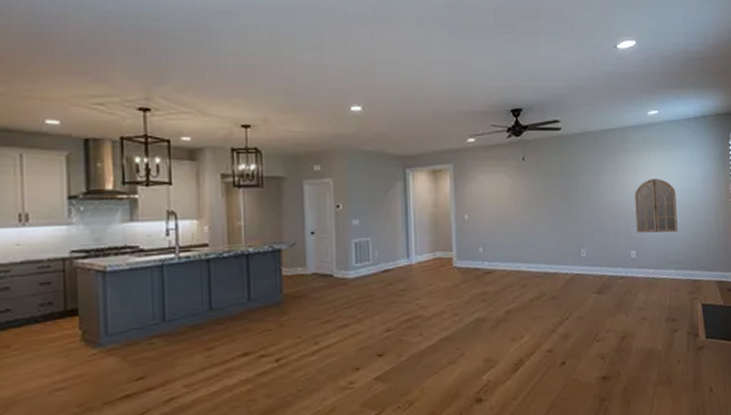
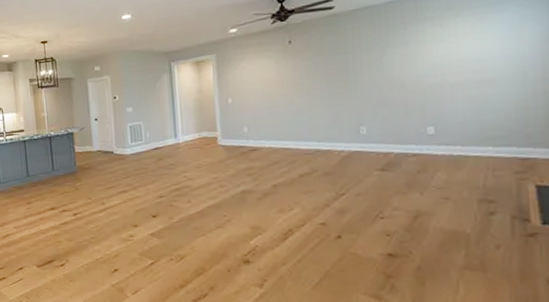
home mirror: present [635,178,678,233] -> none [433,46,498,108]

